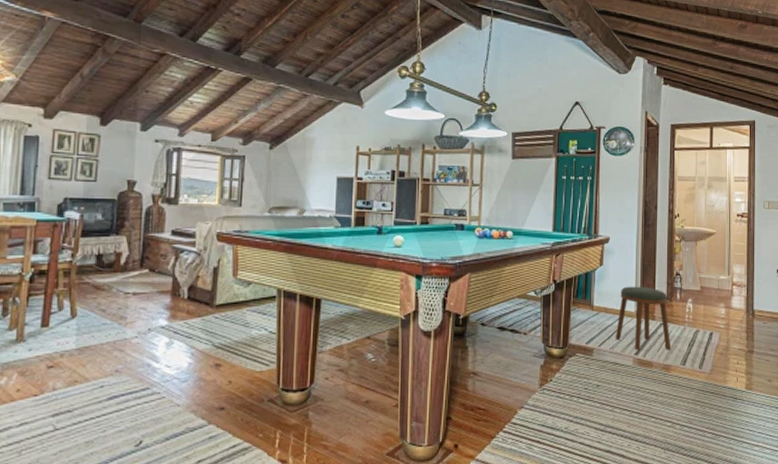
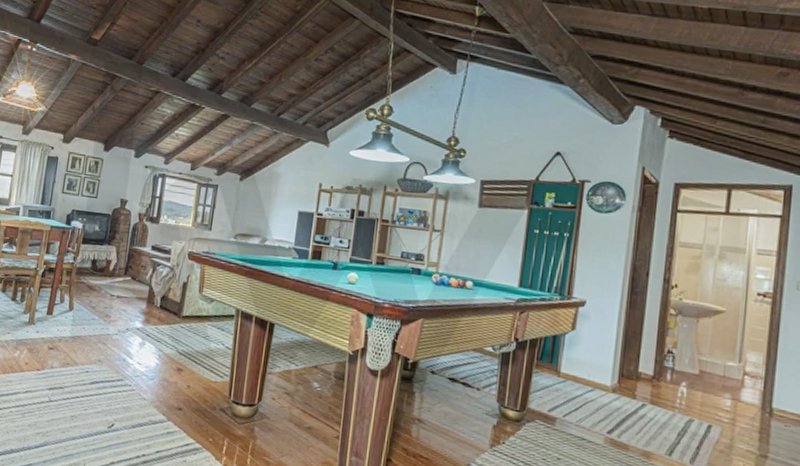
stool: present [615,286,671,351] -> none [583,356,655,436]

